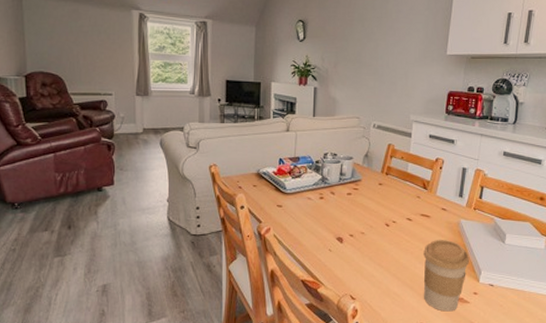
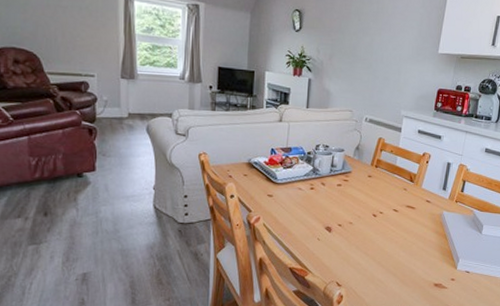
coffee cup: present [423,240,470,312] -> none [406,230,450,297]

